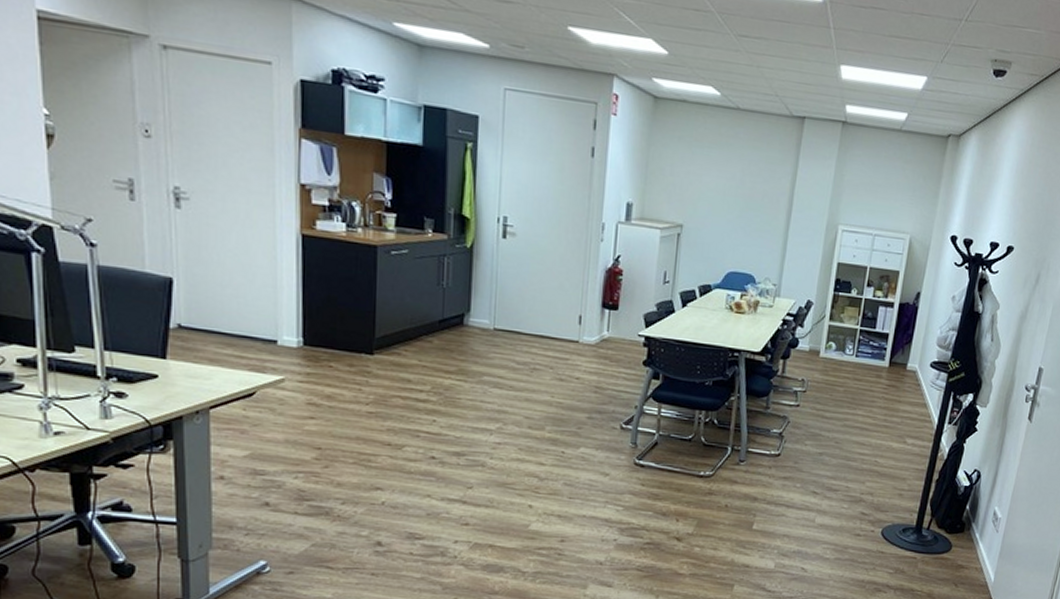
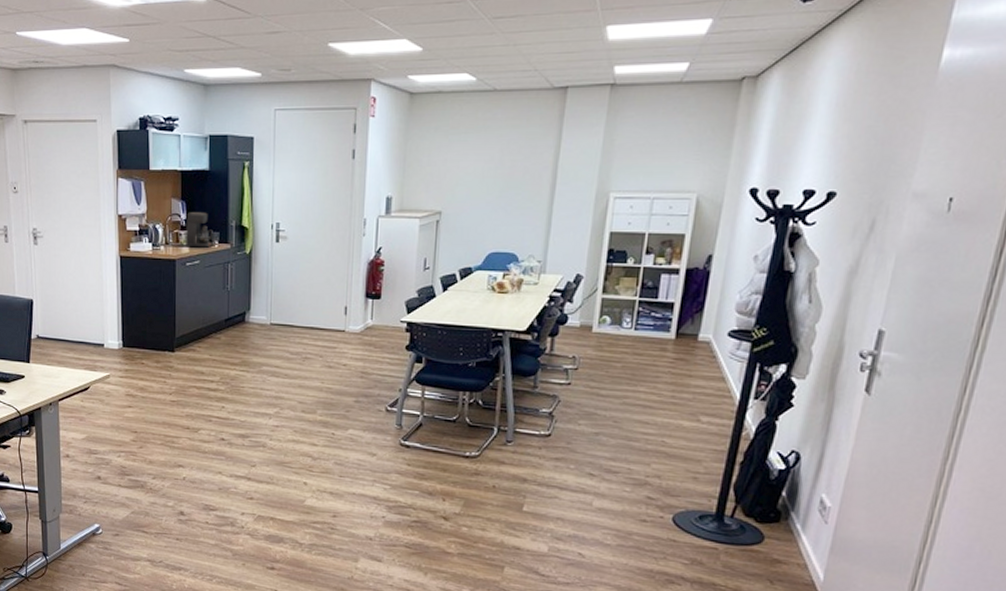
coffee maker: none [391,192,426,236] -> present [186,212,213,248]

